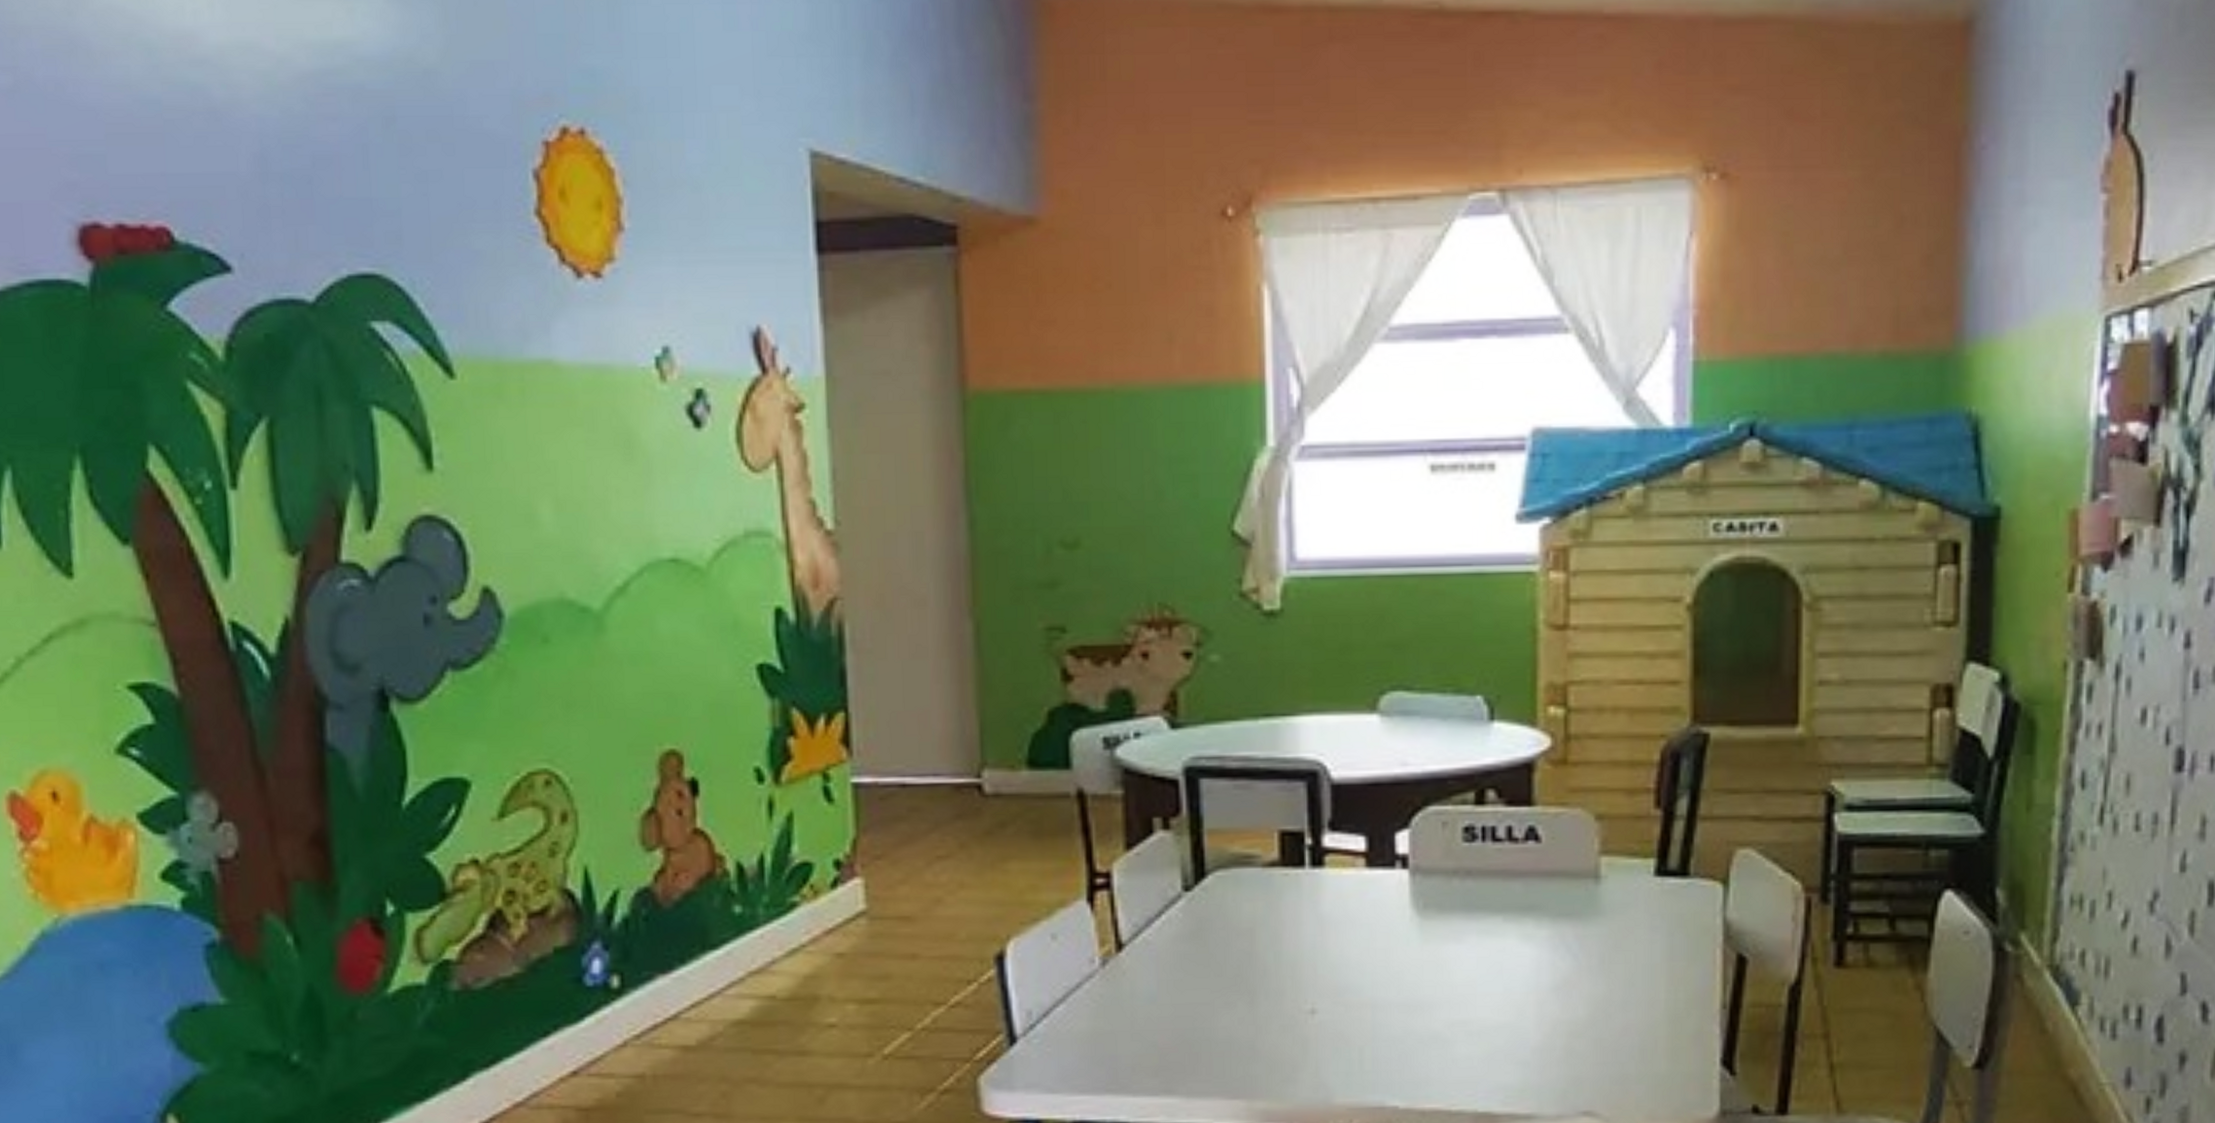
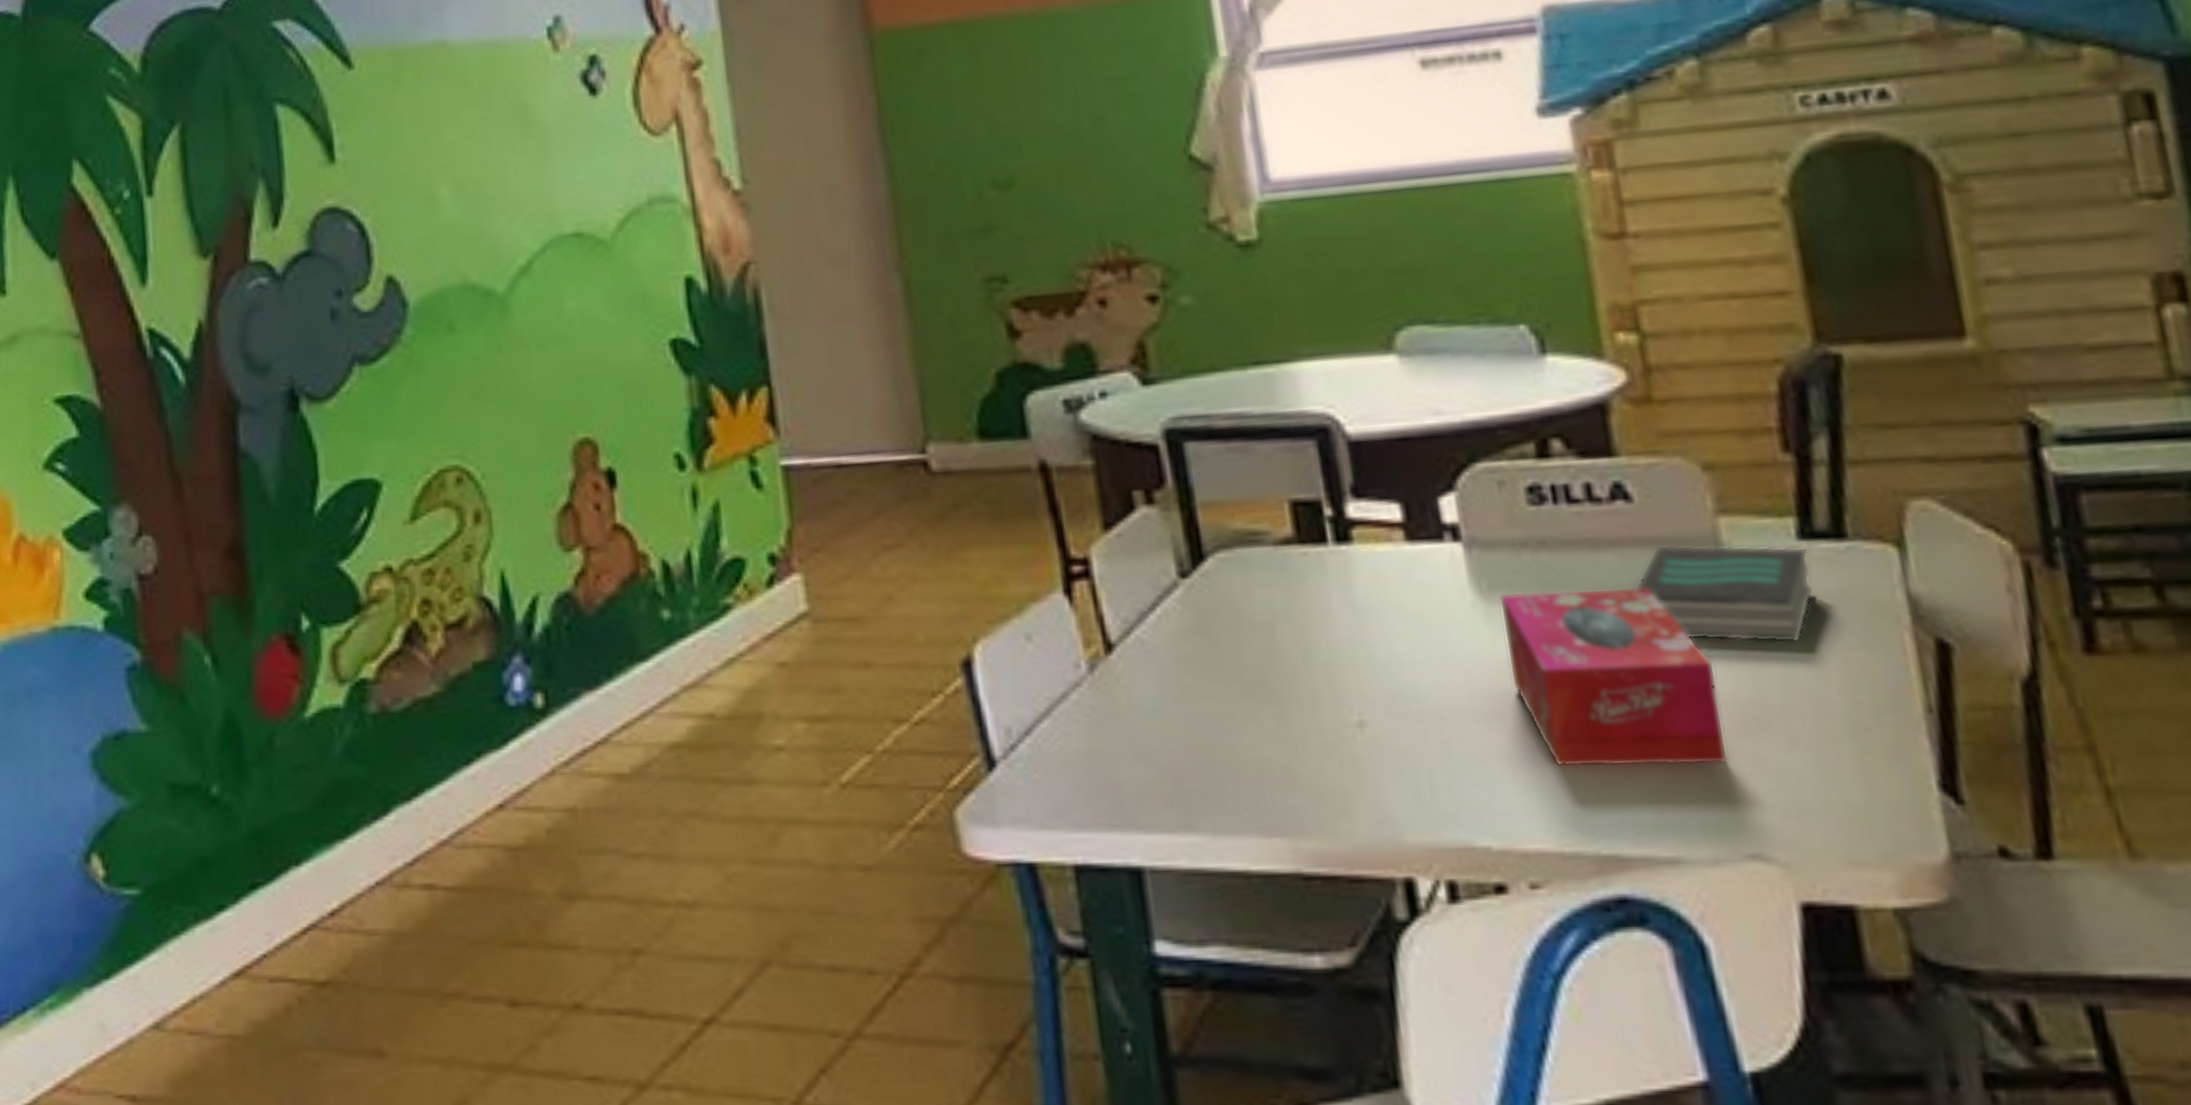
tissue box: none [1430,909,1580,1047] -> present [1499,588,1728,768]
book: none [1531,876,1661,955] -> present [1634,544,1814,644]

